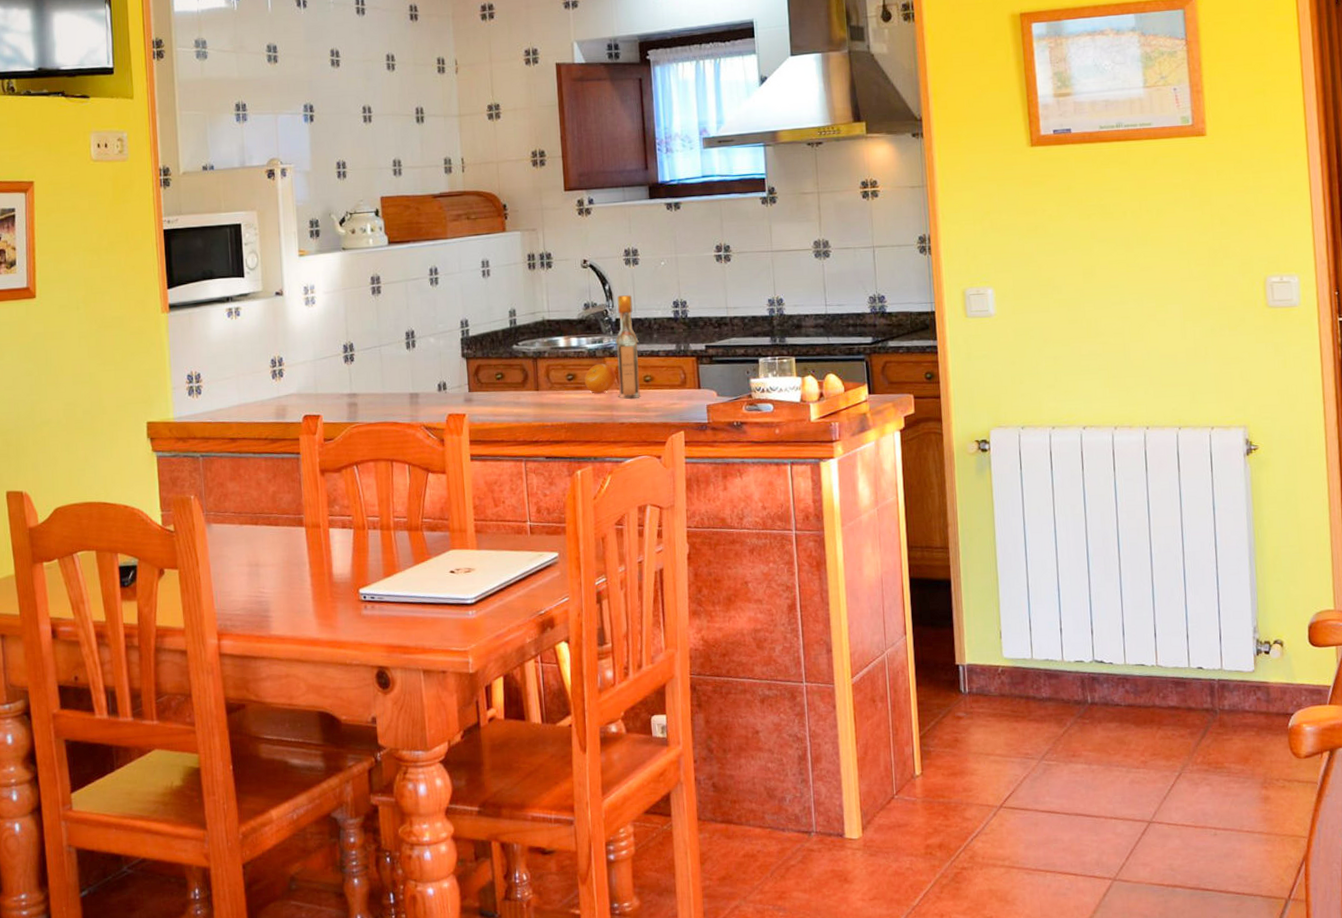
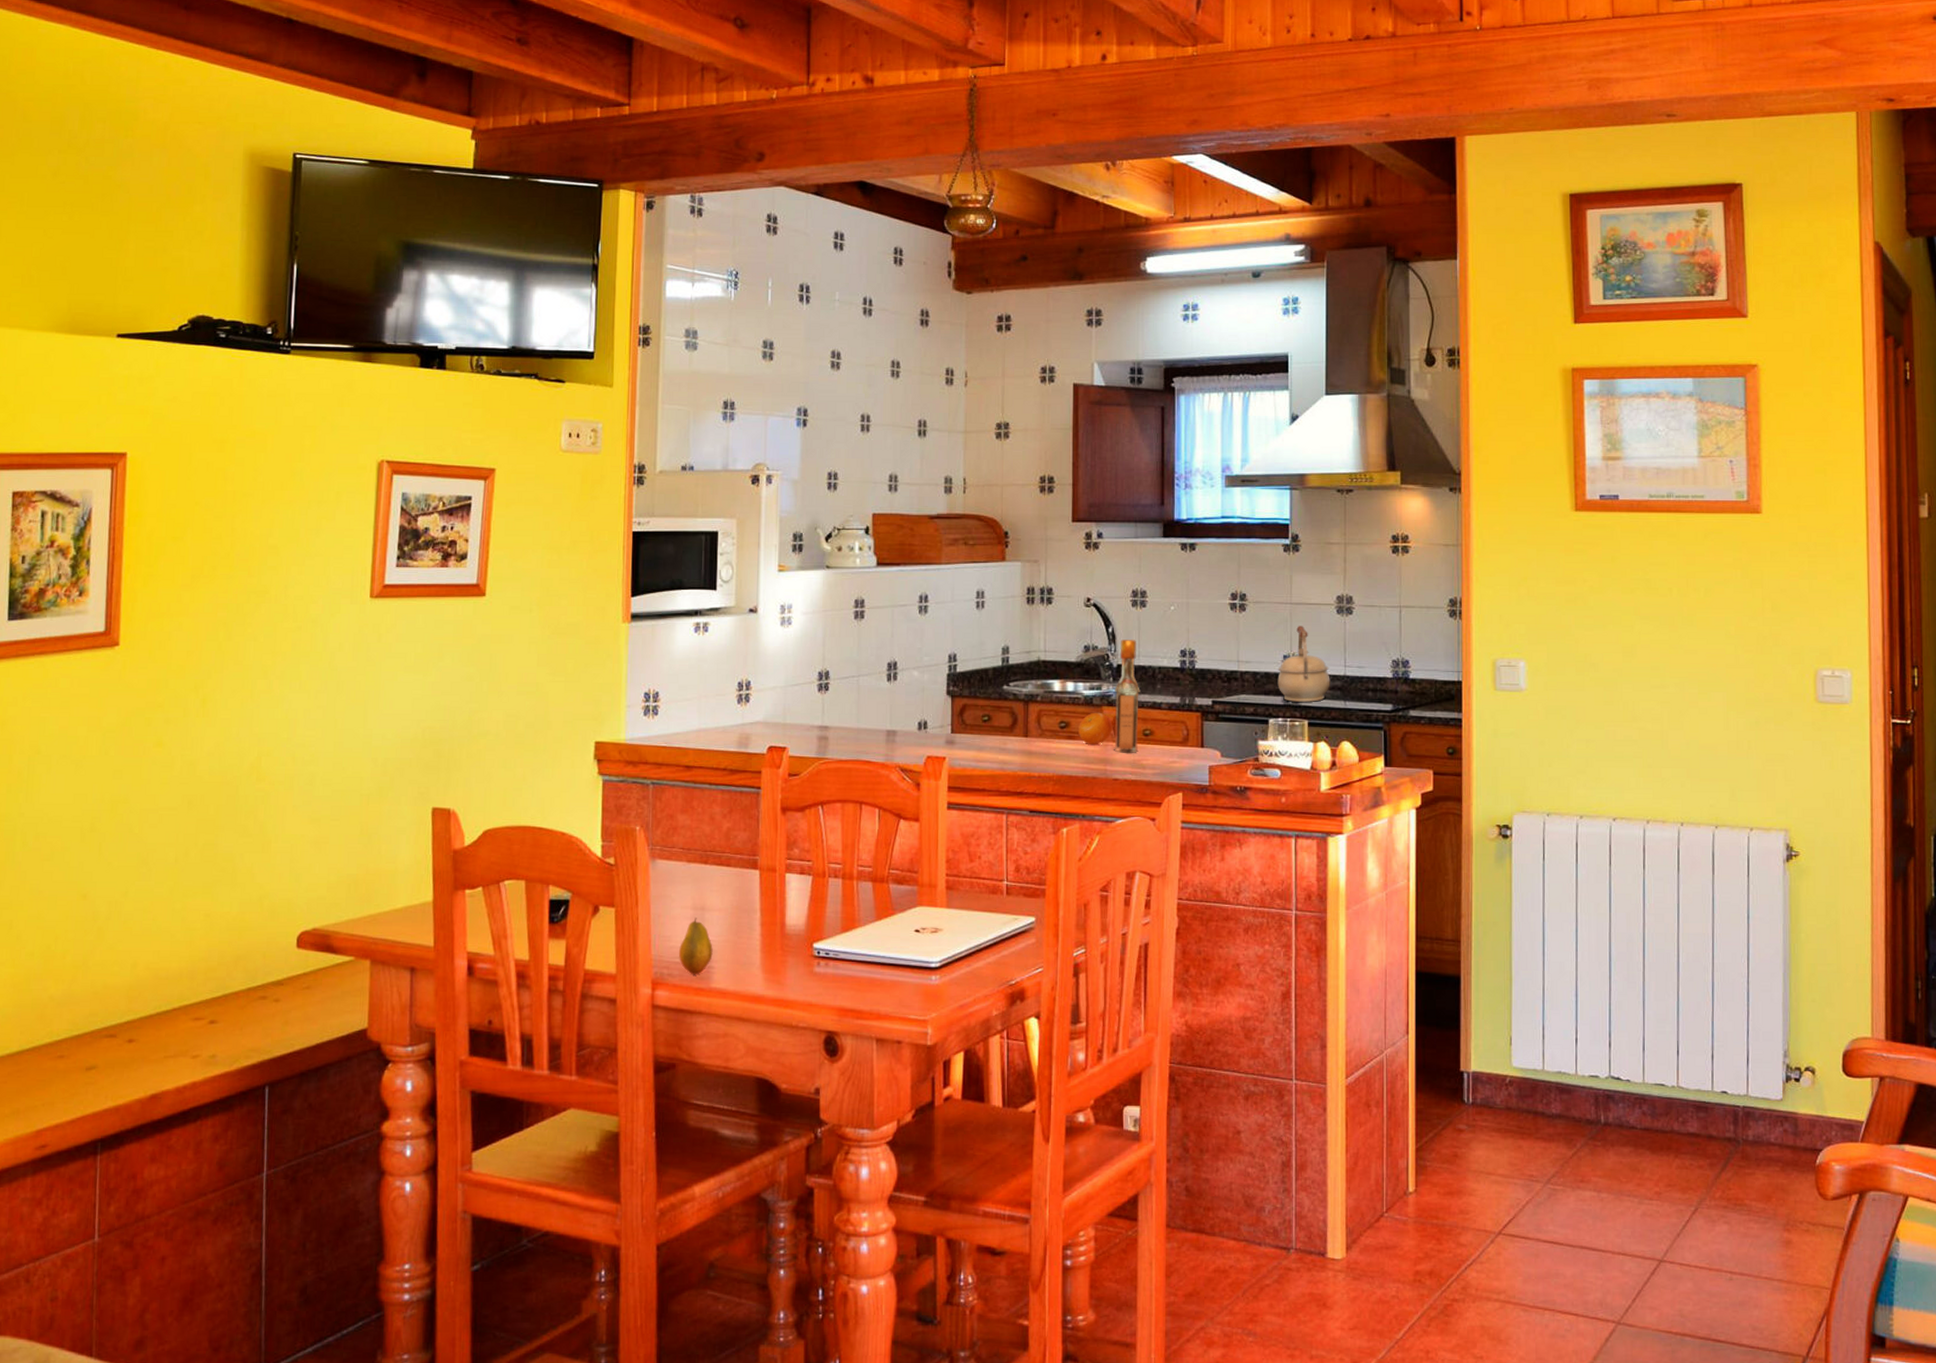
fruit: none [239,573,270,625] -> present [679,918,713,975]
kettle: none [763,271,814,342] -> present [1277,626,1330,702]

